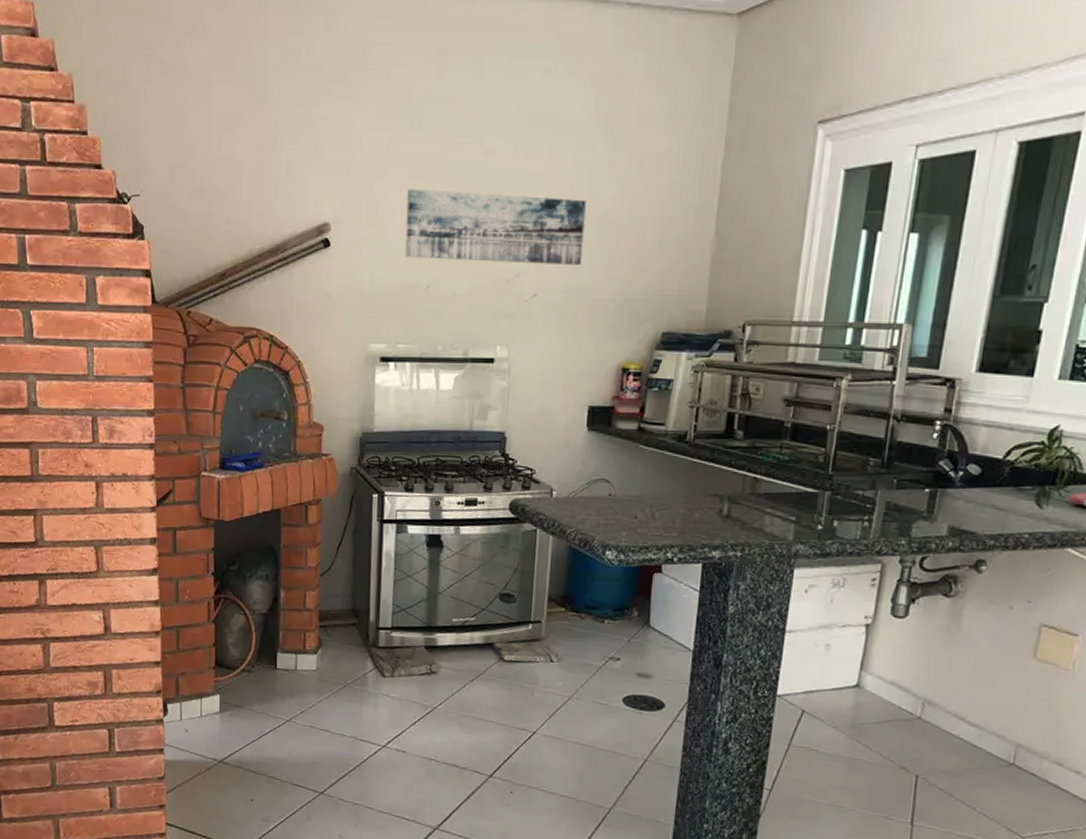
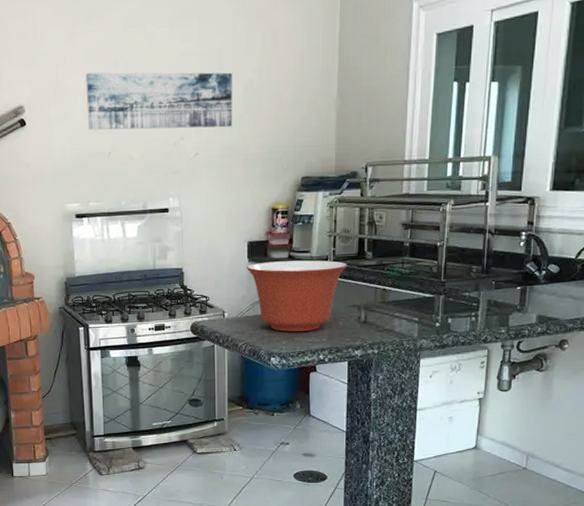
mixing bowl: none [584,432,711,522] -> present [246,260,347,332]

